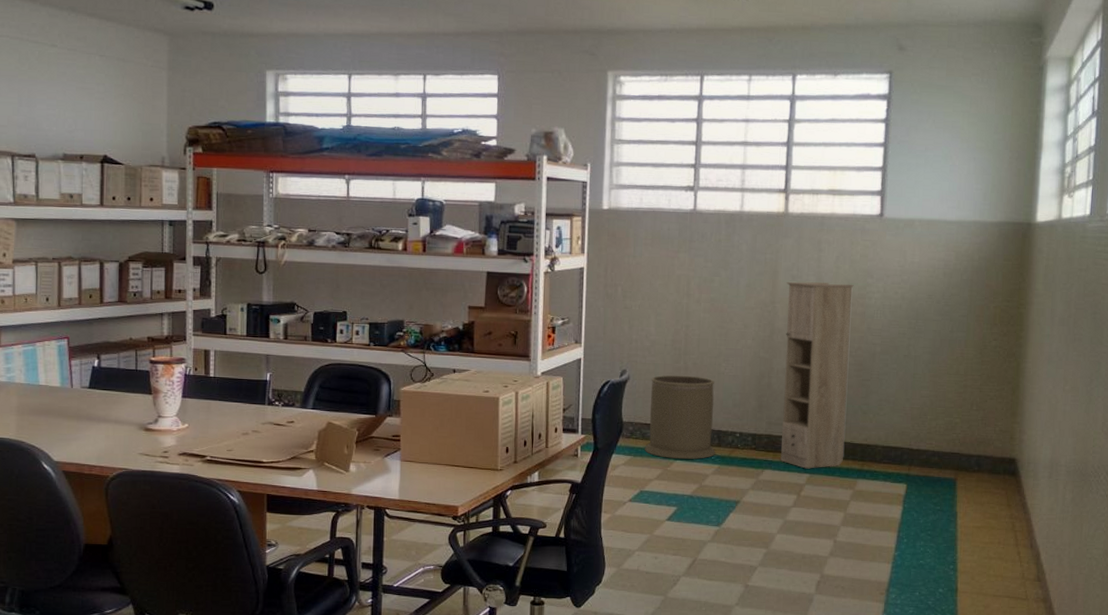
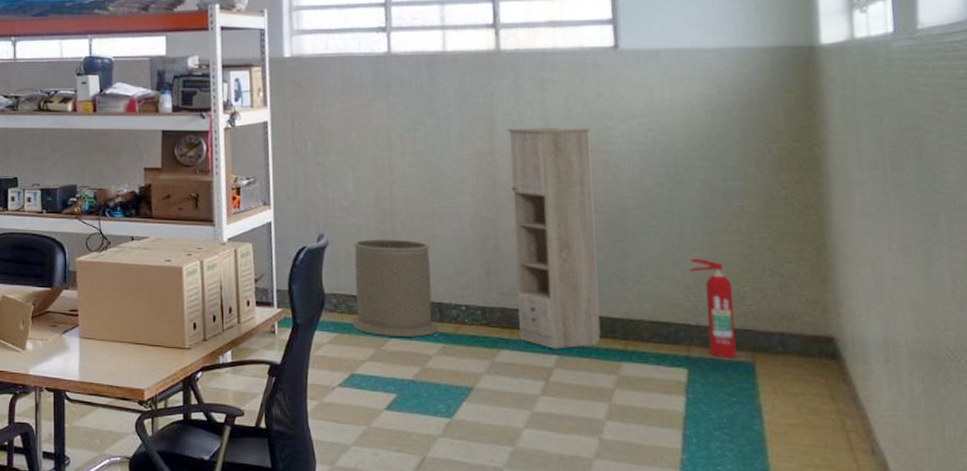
fire extinguisher: none [917,395,947,475] -> present [689,259,736,357]

